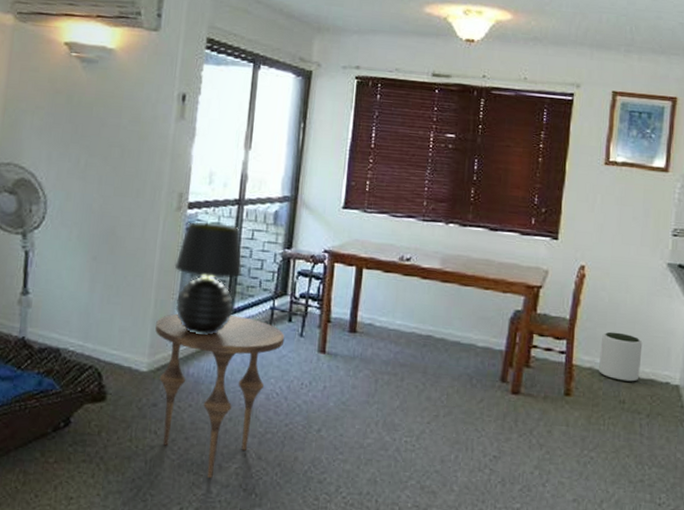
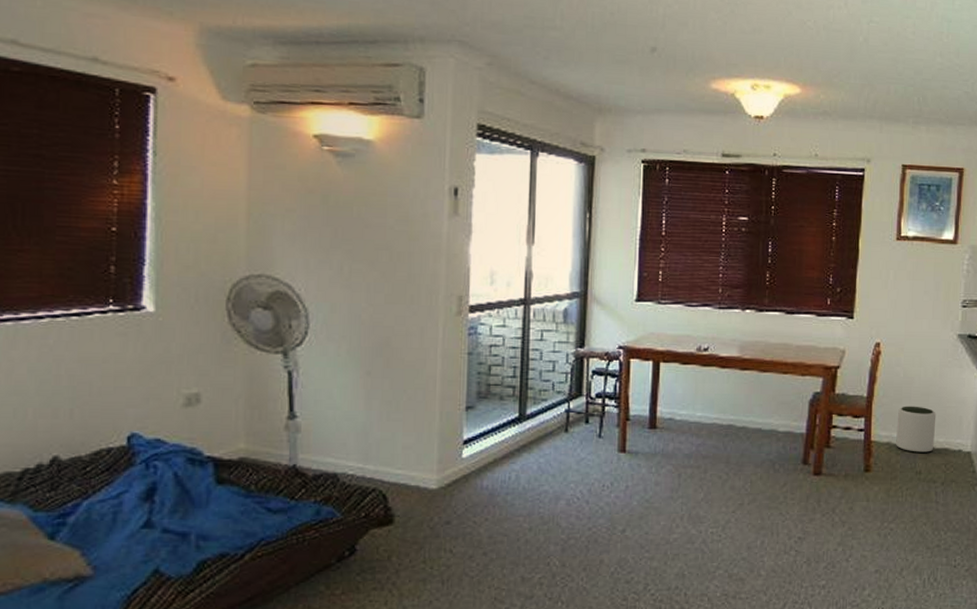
side table: present [155,313,285,478] -> none [443,421,583,591]
table lamp: present [174,221,242,335] -> none [459,325,533,444]

